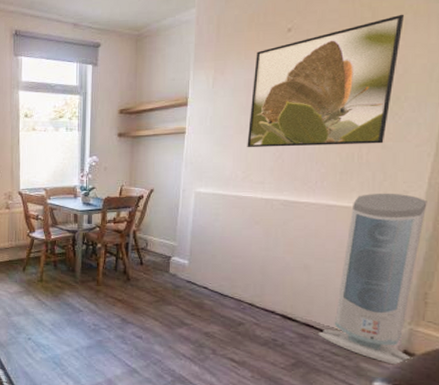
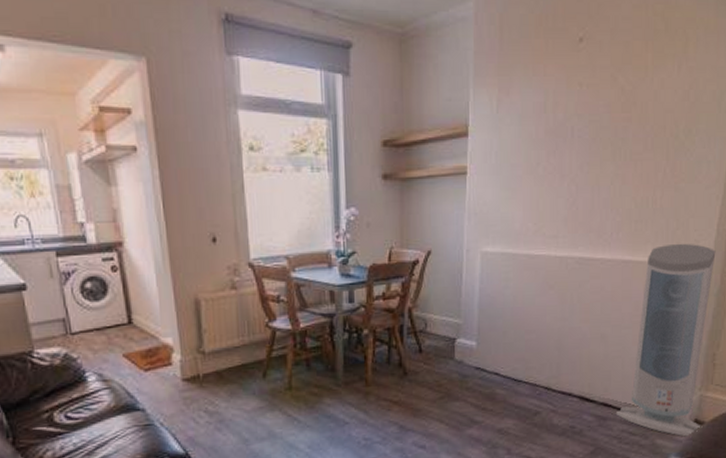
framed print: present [247,14,404,148] -> none [538,28,695,193]

